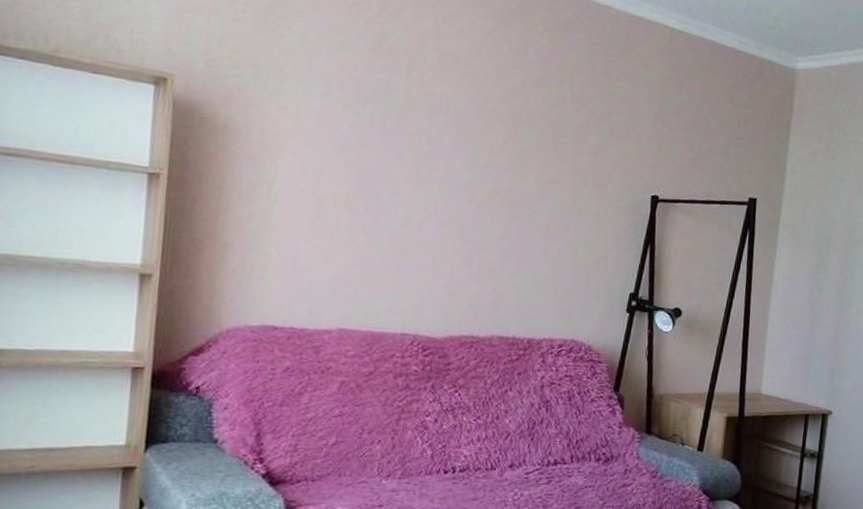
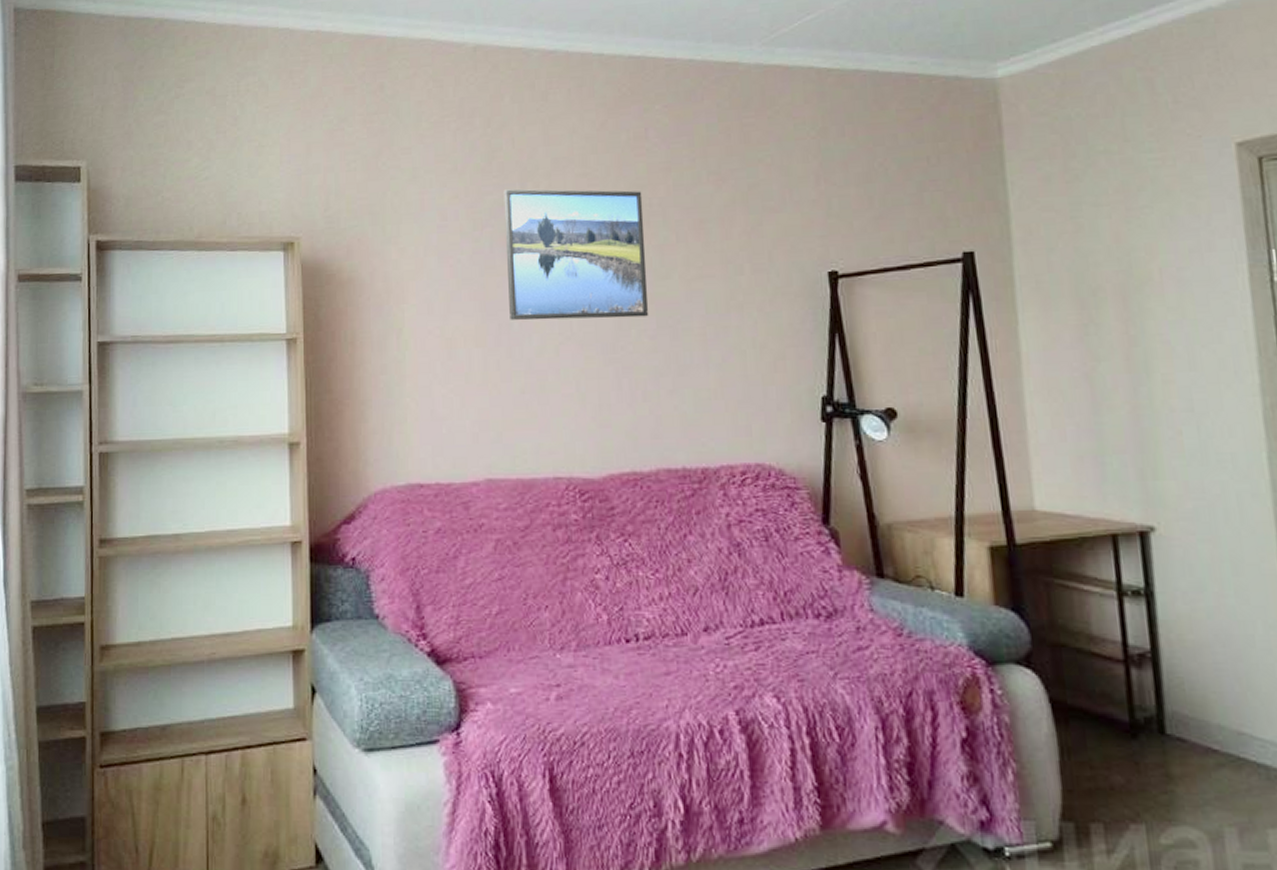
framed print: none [380,72,515,208] -> present [503,189,649,320]

